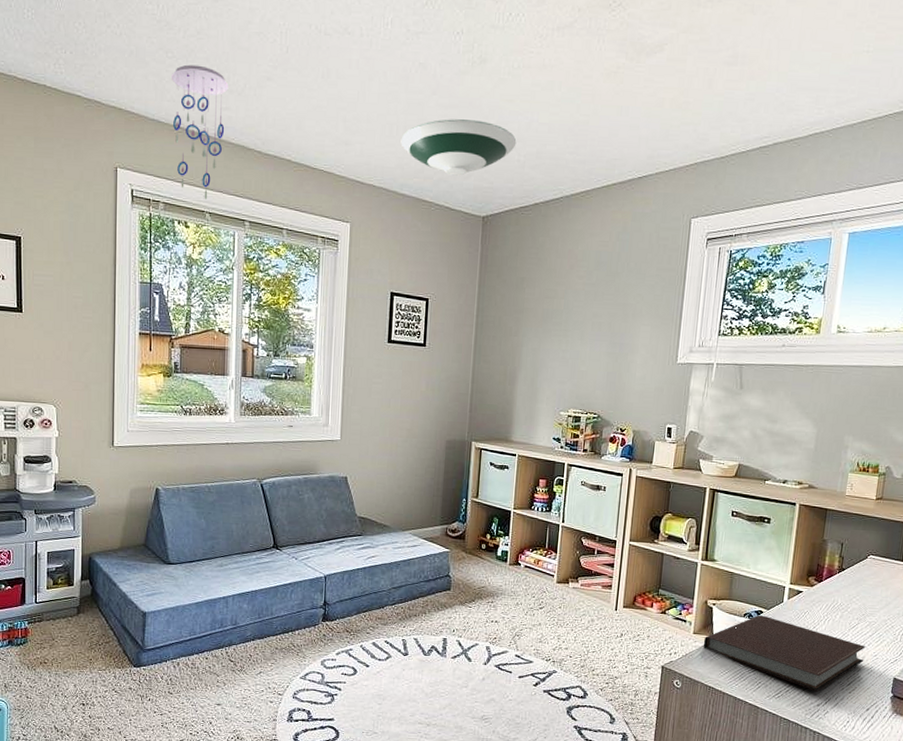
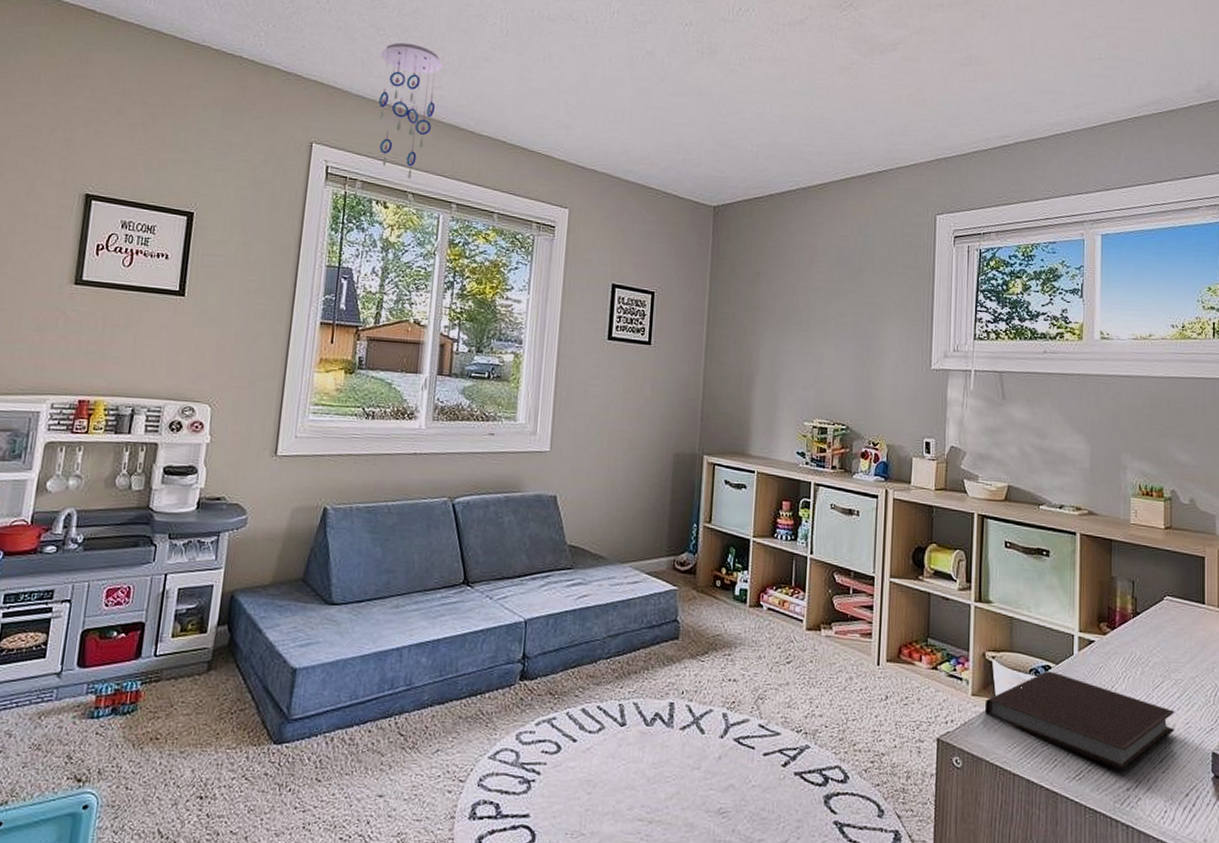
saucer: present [400,119,517,176] -> none [625,106,749,164]

